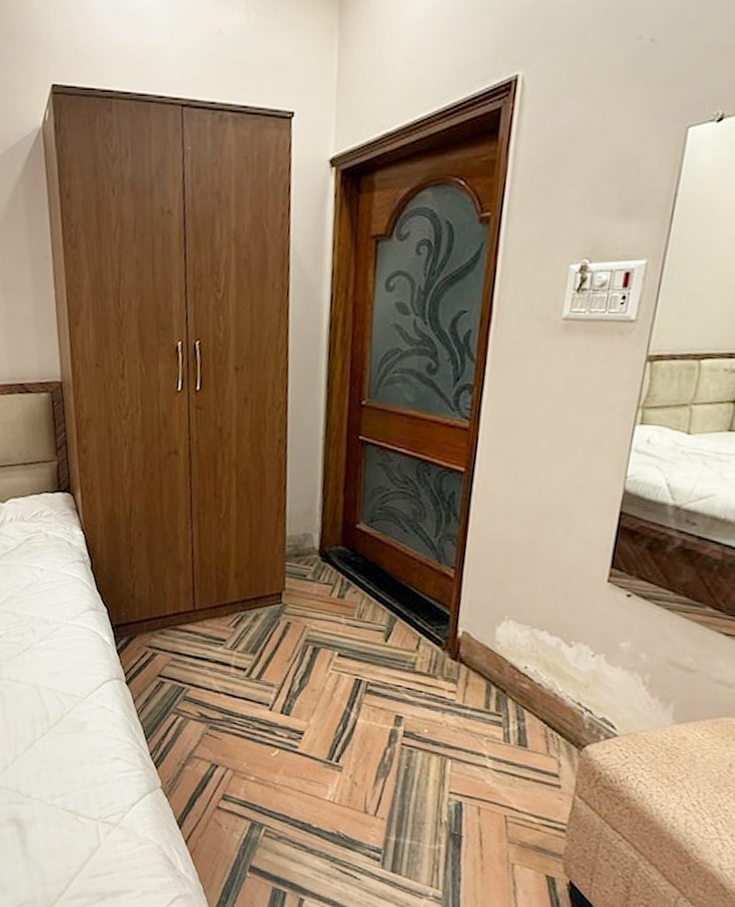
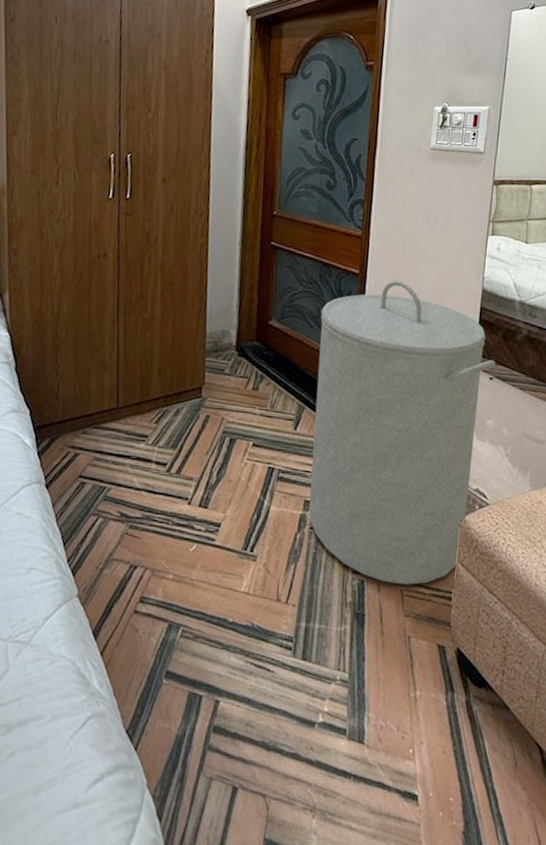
laundry hamper: none [400,479,636,813] -> present [308,280,496,586]

